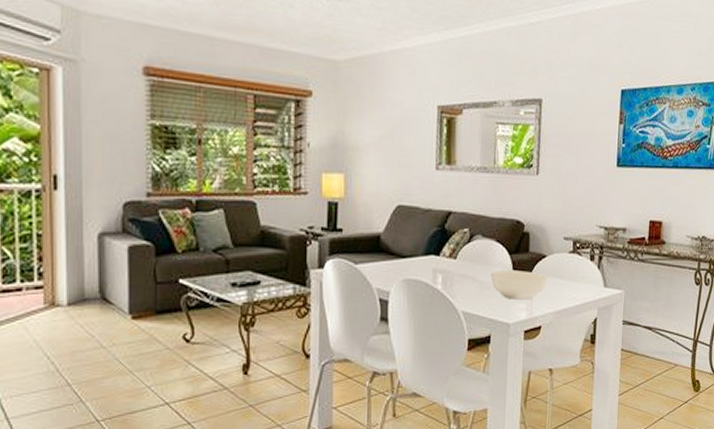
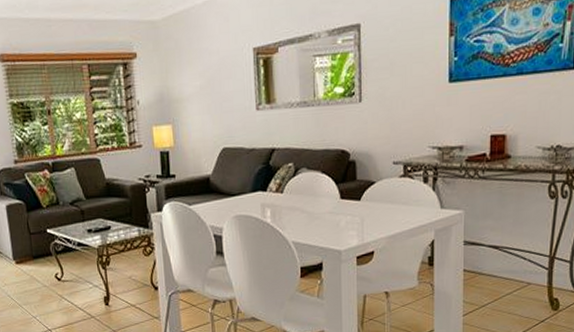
bowl: present [491,271,548,301] -> none [318,198,379,228]

